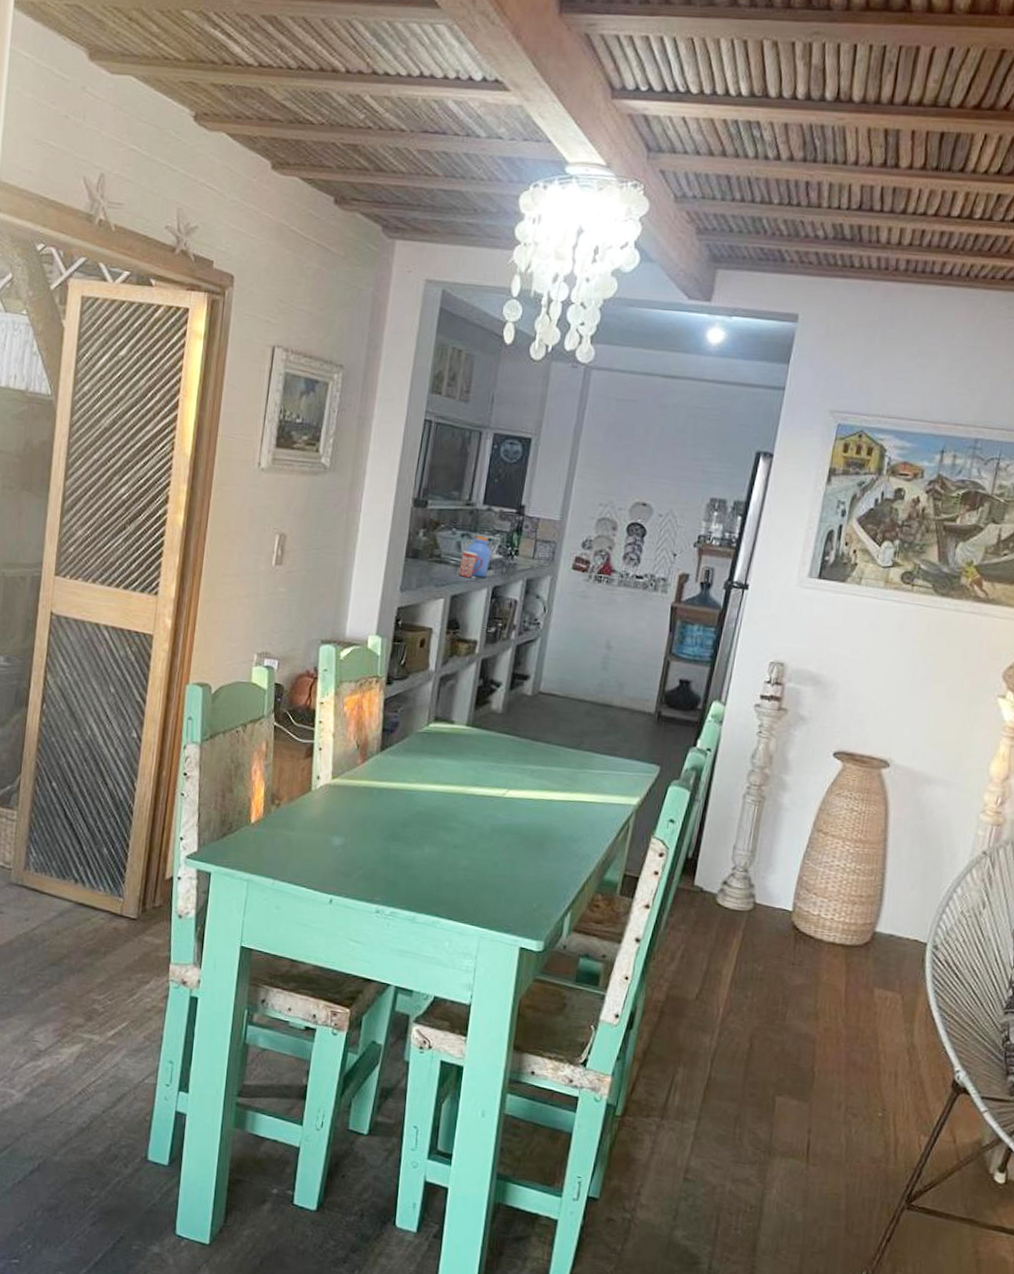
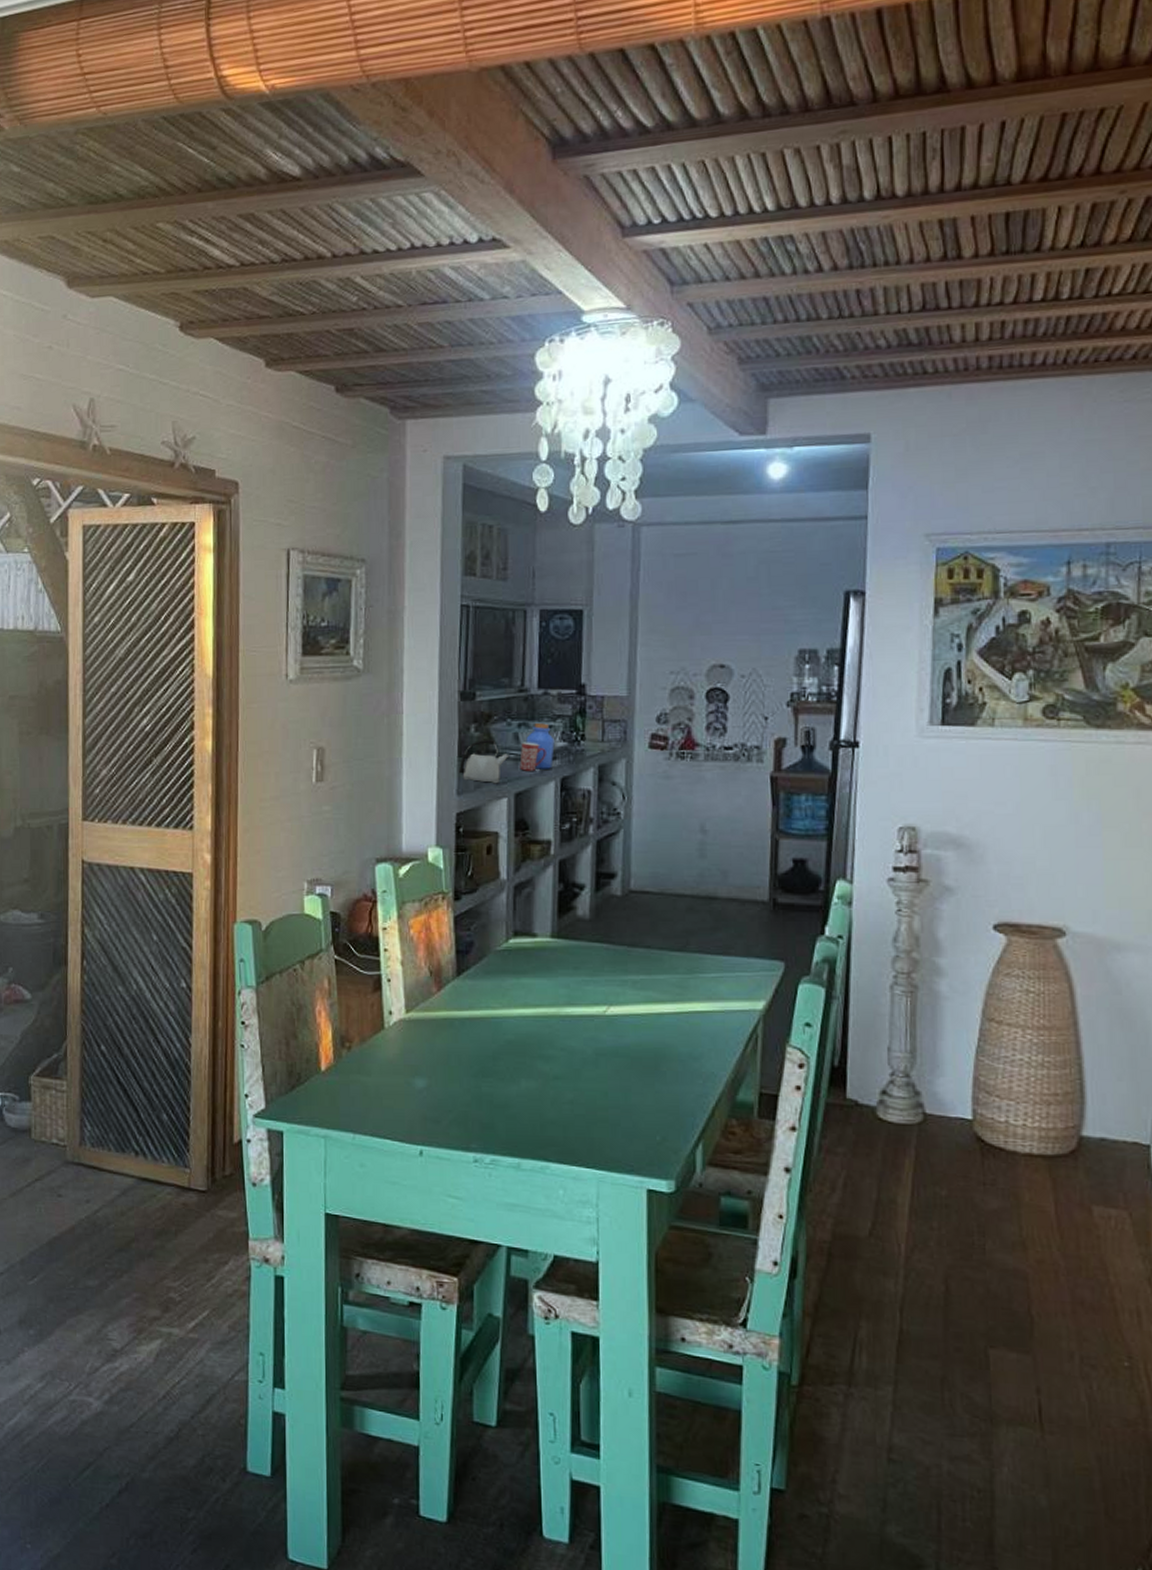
kettle: none [404,544,451,586] -> present [458,739,509,784]

